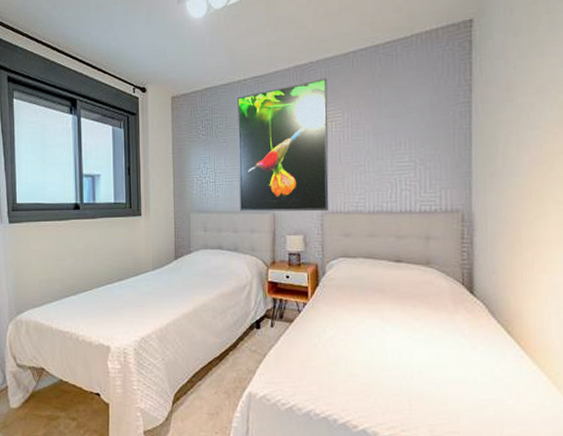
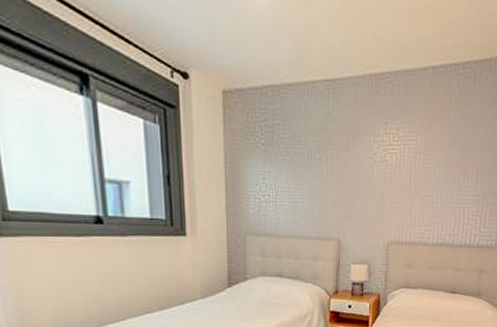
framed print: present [237,78,329,212] -> none [303,93,404,241]

